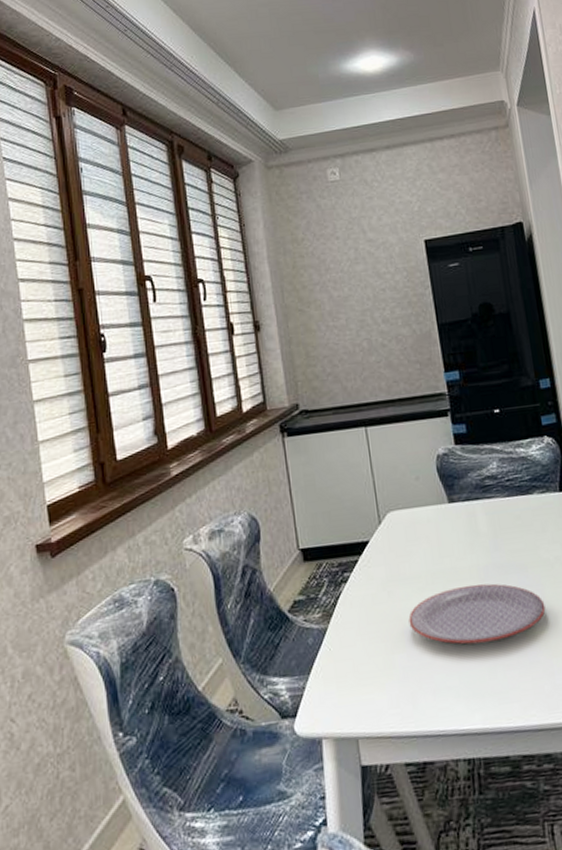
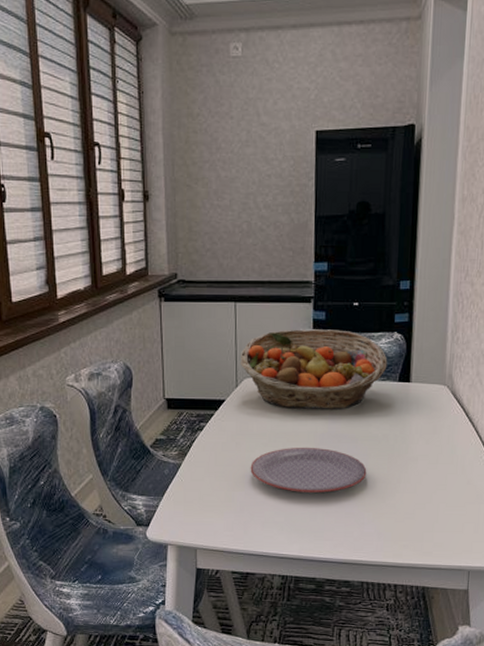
fruit basket: none [379,442,544,541] -> present [240,329,388,409]

